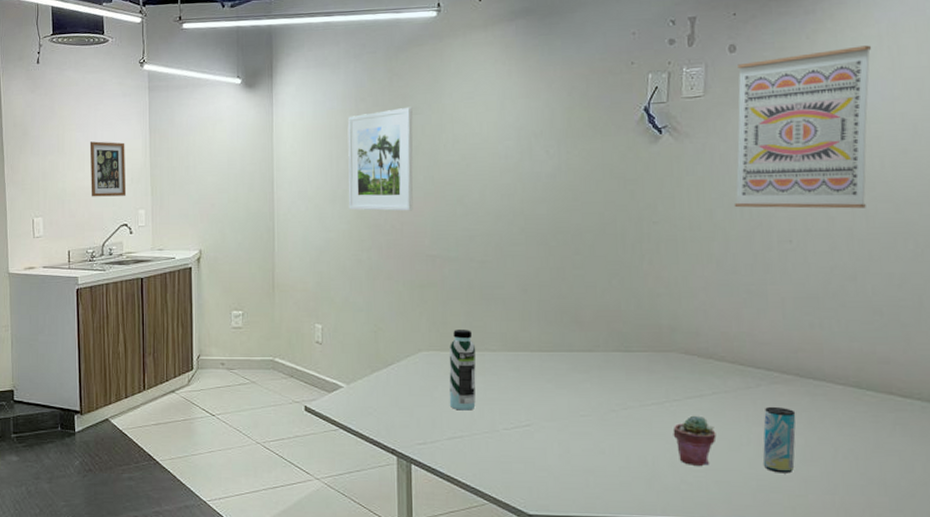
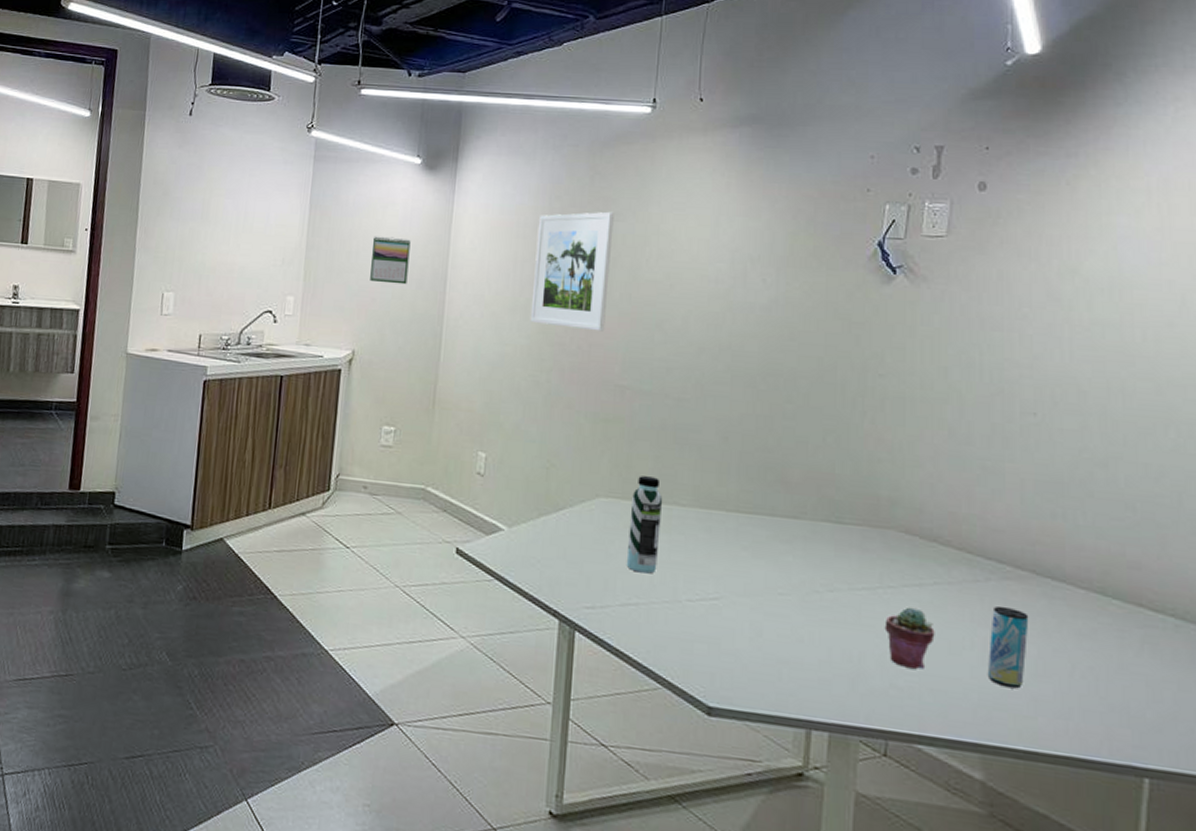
picture frame: present [89,141,127,197] -> none [234,211,280,278]
calendar: none [206,149,240,190] -> present [370,236,411,285]
wall art: present [734,45,872,209] -> none [972,199,1140,385]

